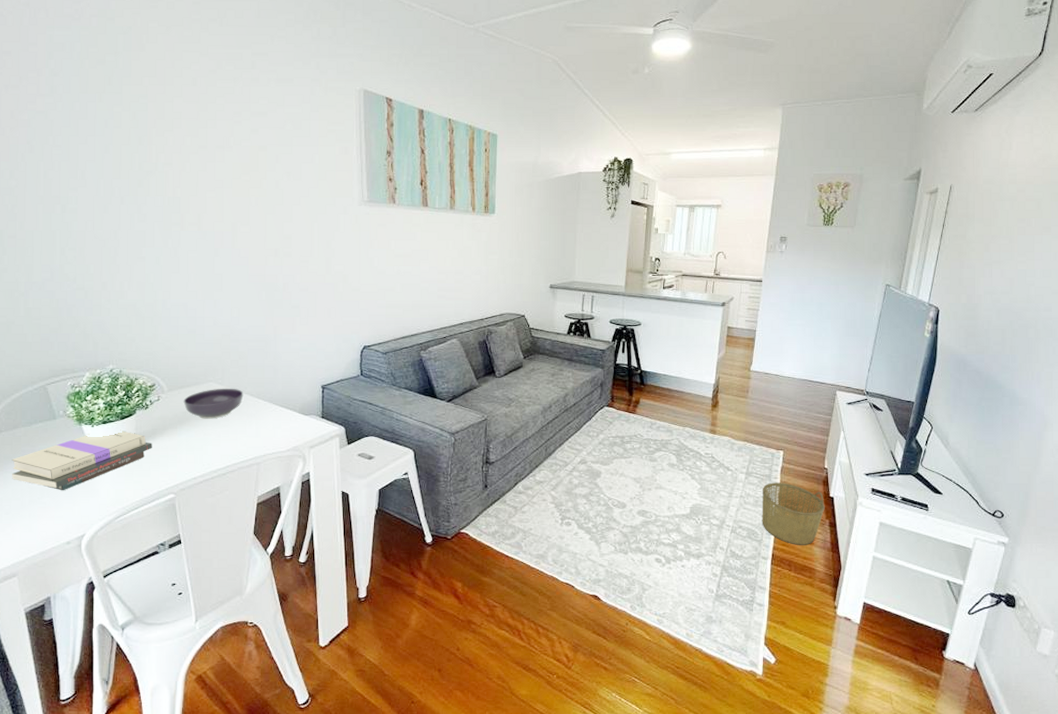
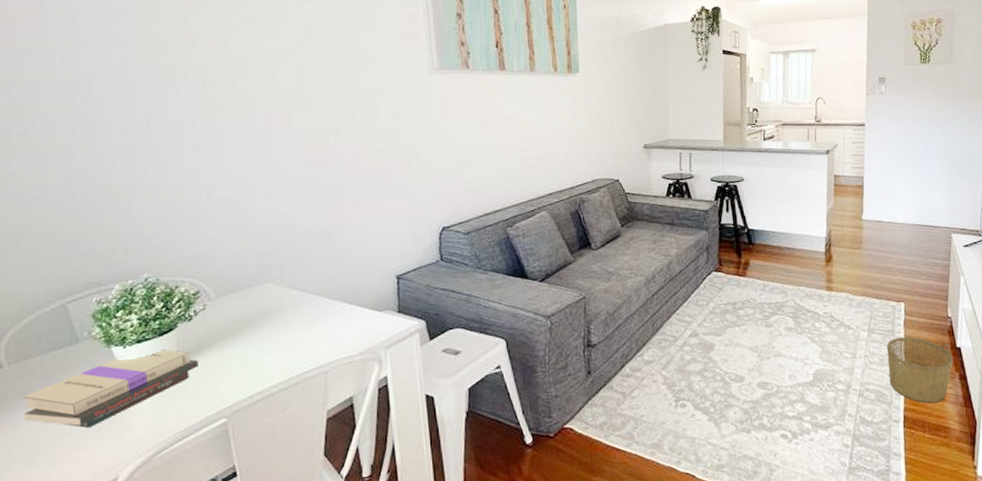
bowl: present [183,388,244,419] -> none [234,287,306,326]

